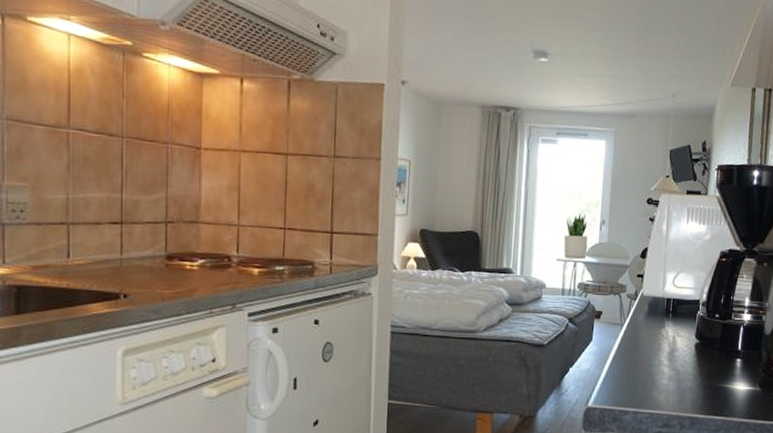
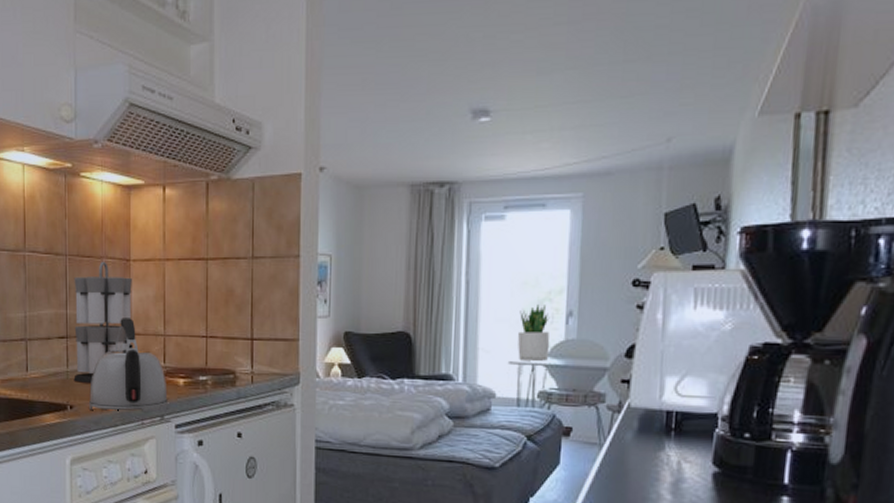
spice rack: none [129,146,203,271] -> present [73,261,132,383]
kettle: none [146,206,241,302] -> present [88,318,168,413]

